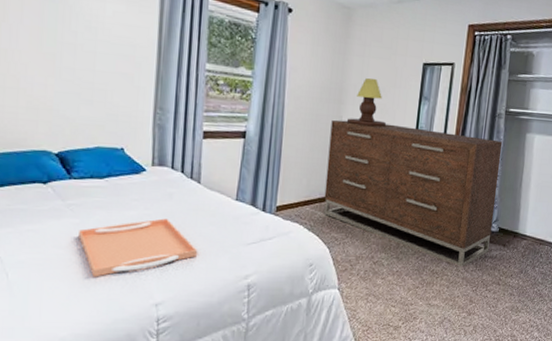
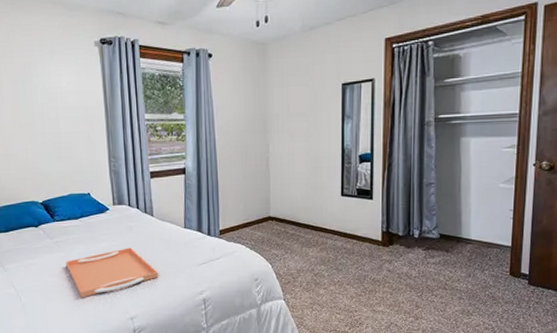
dresser: present [324,120,503,266] -> none [260,145,435,274]
table lamp: present [347,78,386,128] -> none [275,106,311,151]

